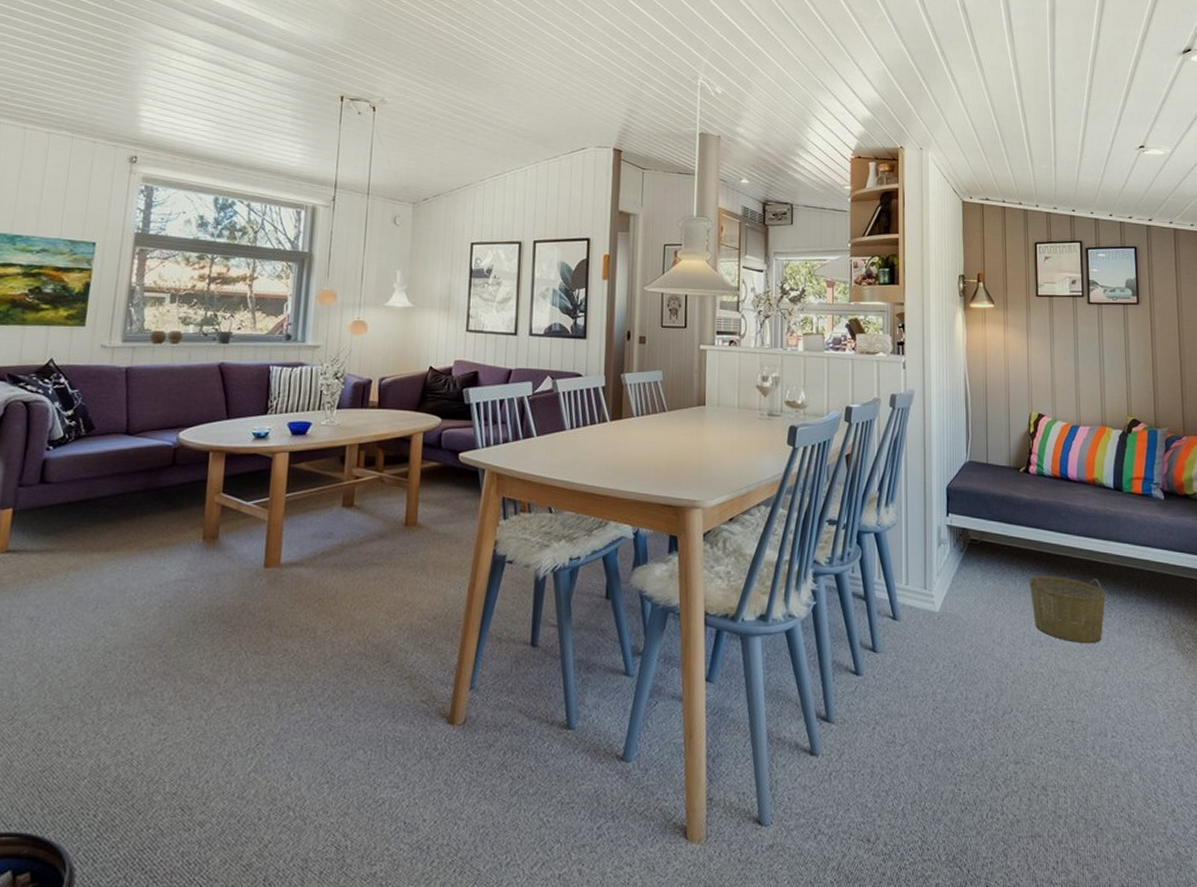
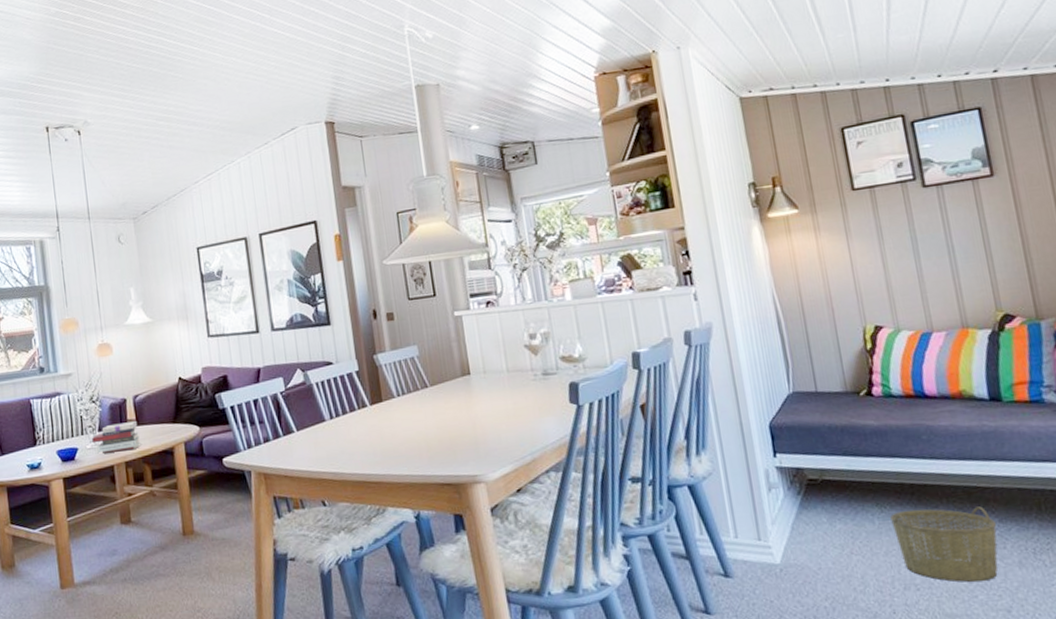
books: none [328,403,379,433] -> present [92,421,141,453]

